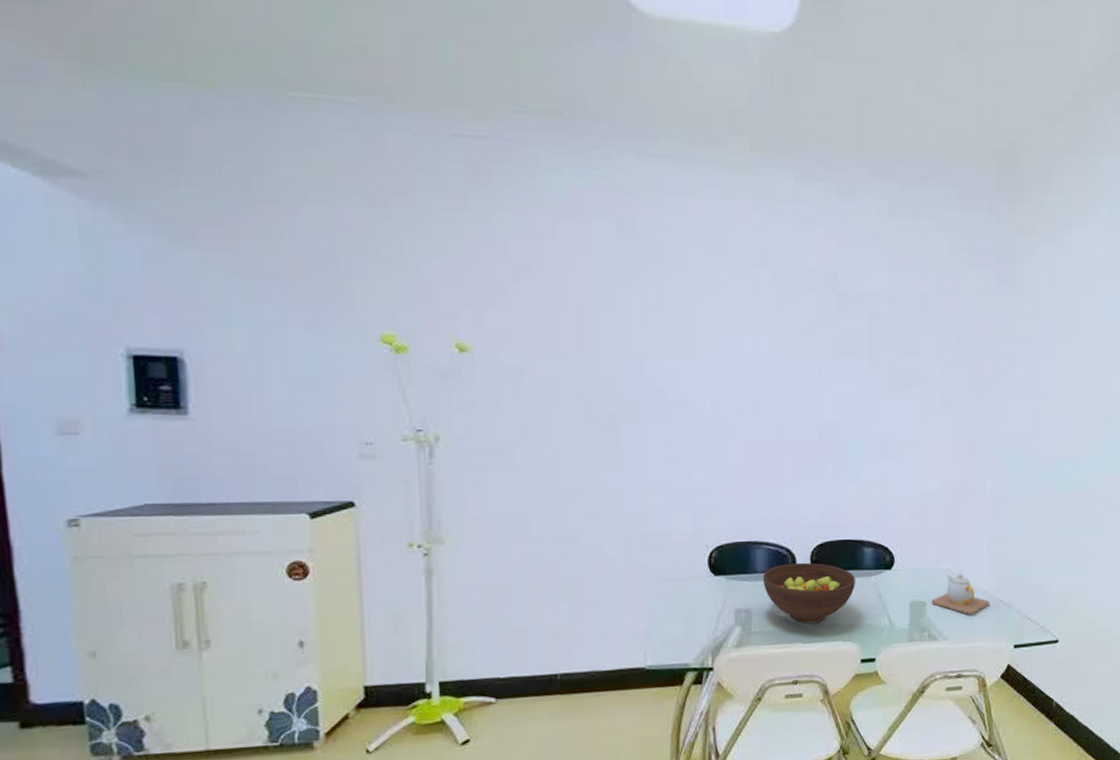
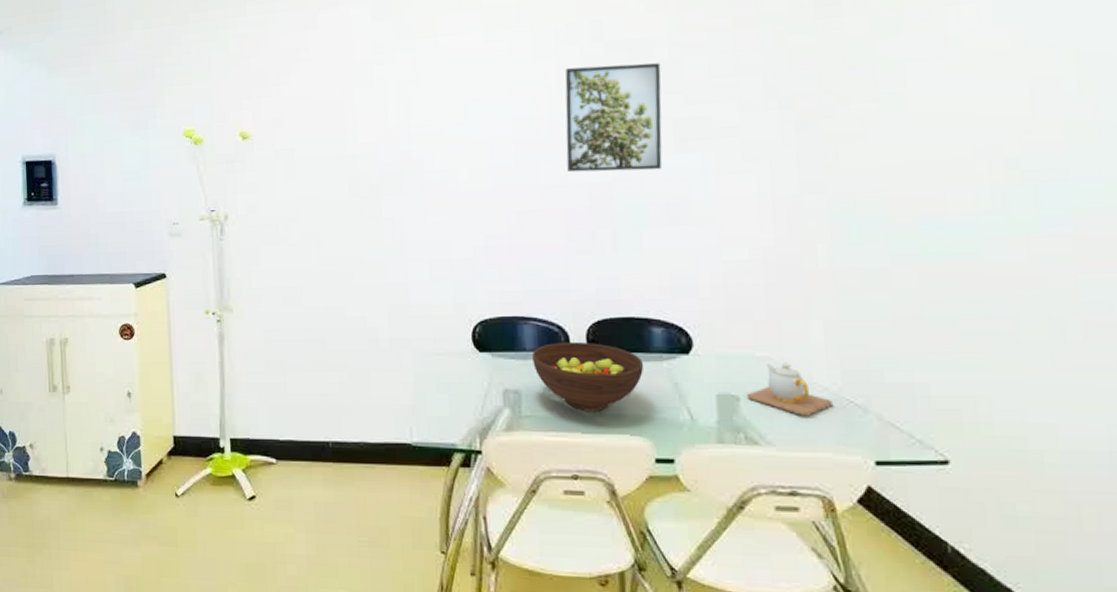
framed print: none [801,313,883,411] -> present [565,63,662,173]

